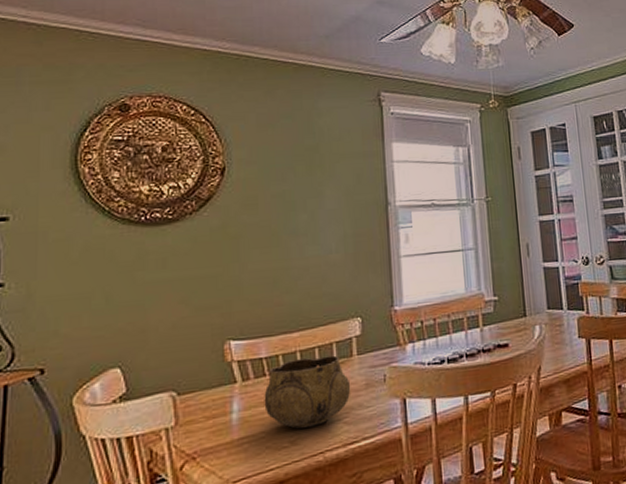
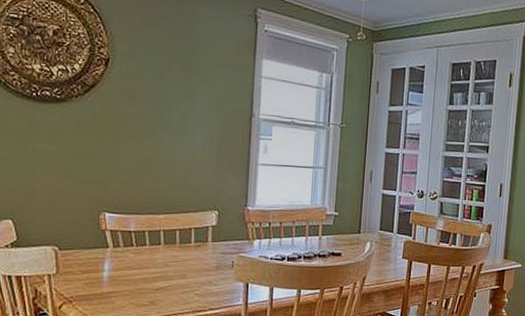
decorative bowl: present [264,355,351,429] -> none [130,237,204,293]

